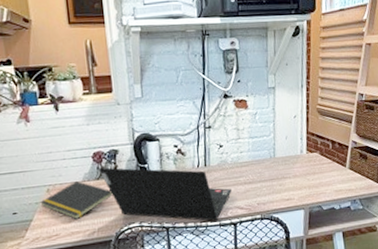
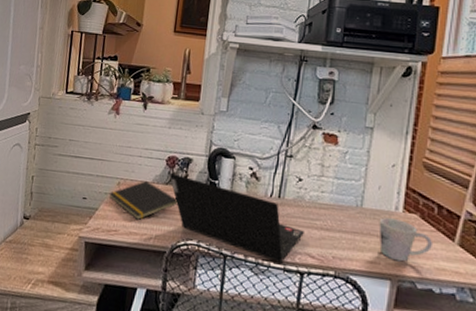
mug: none [289,160,332,194] -> present [379,217,434,262]

